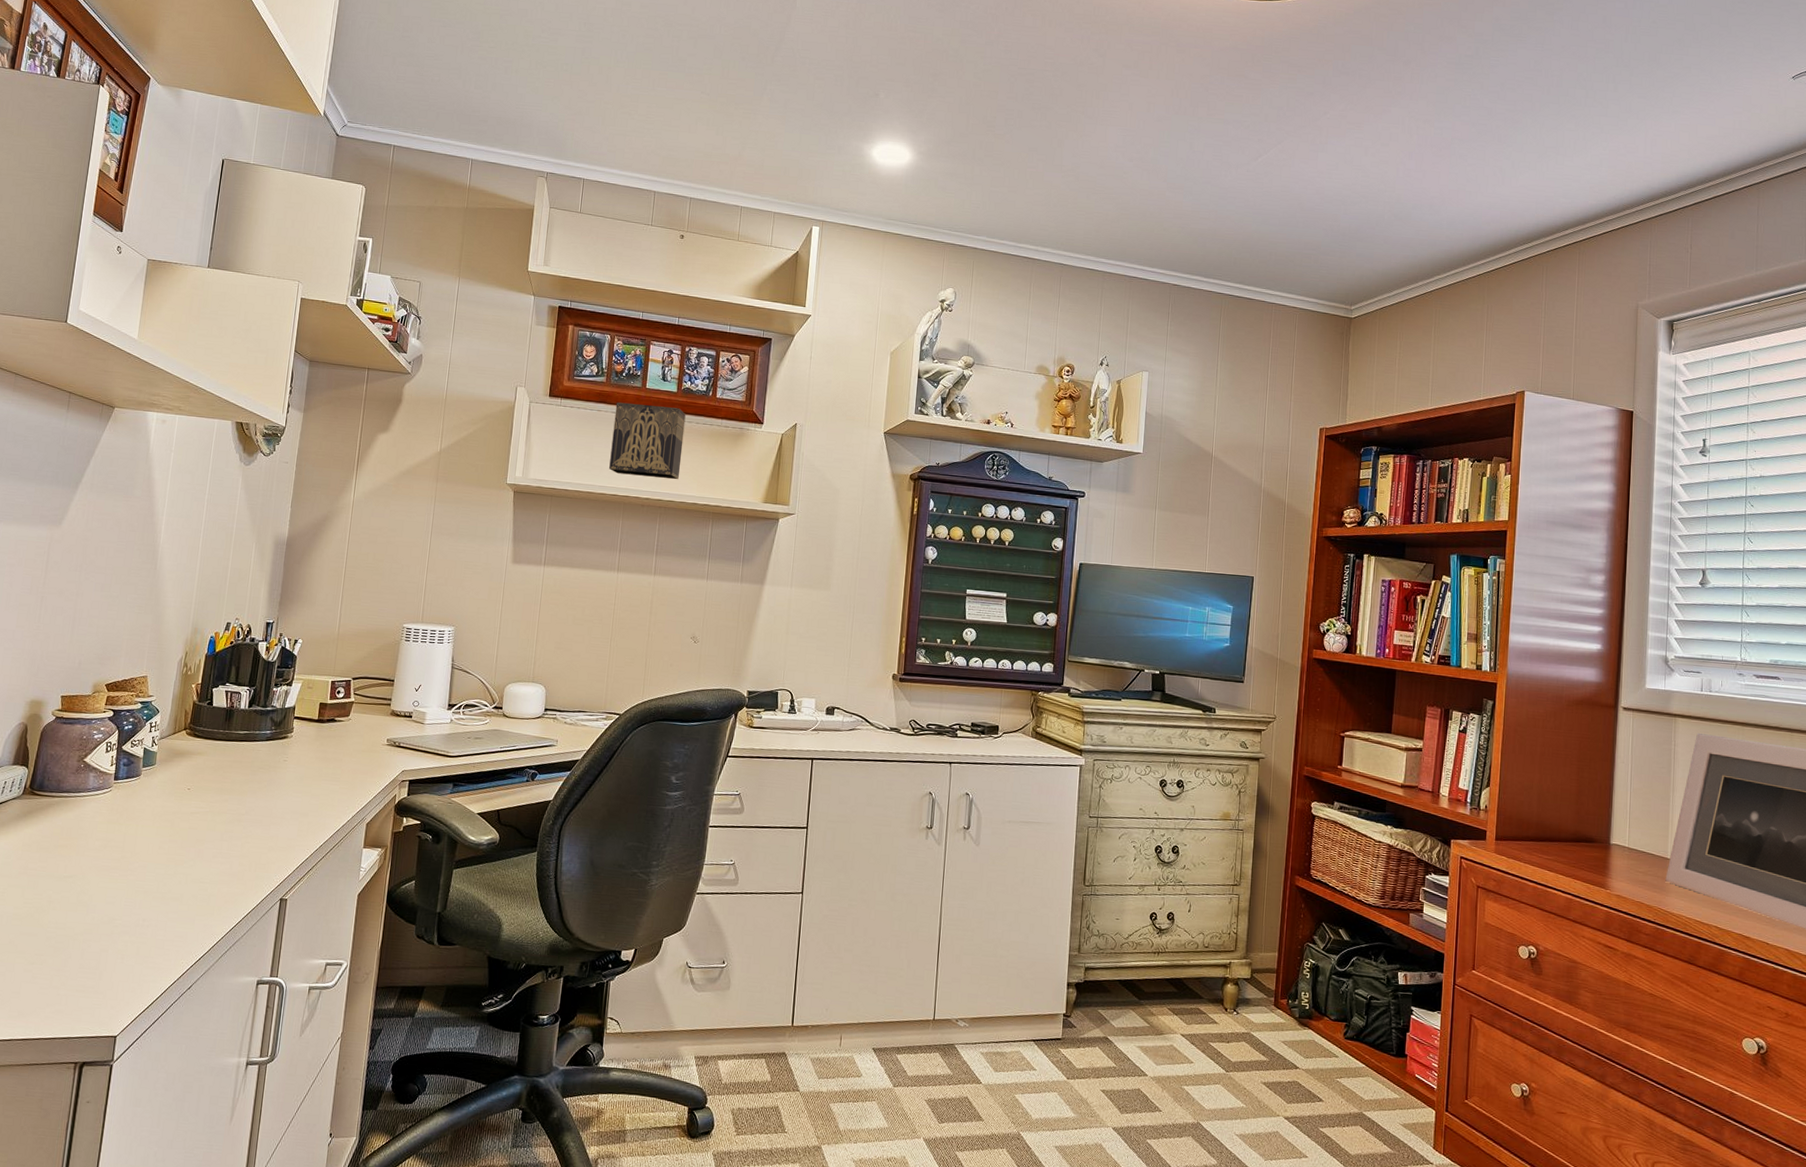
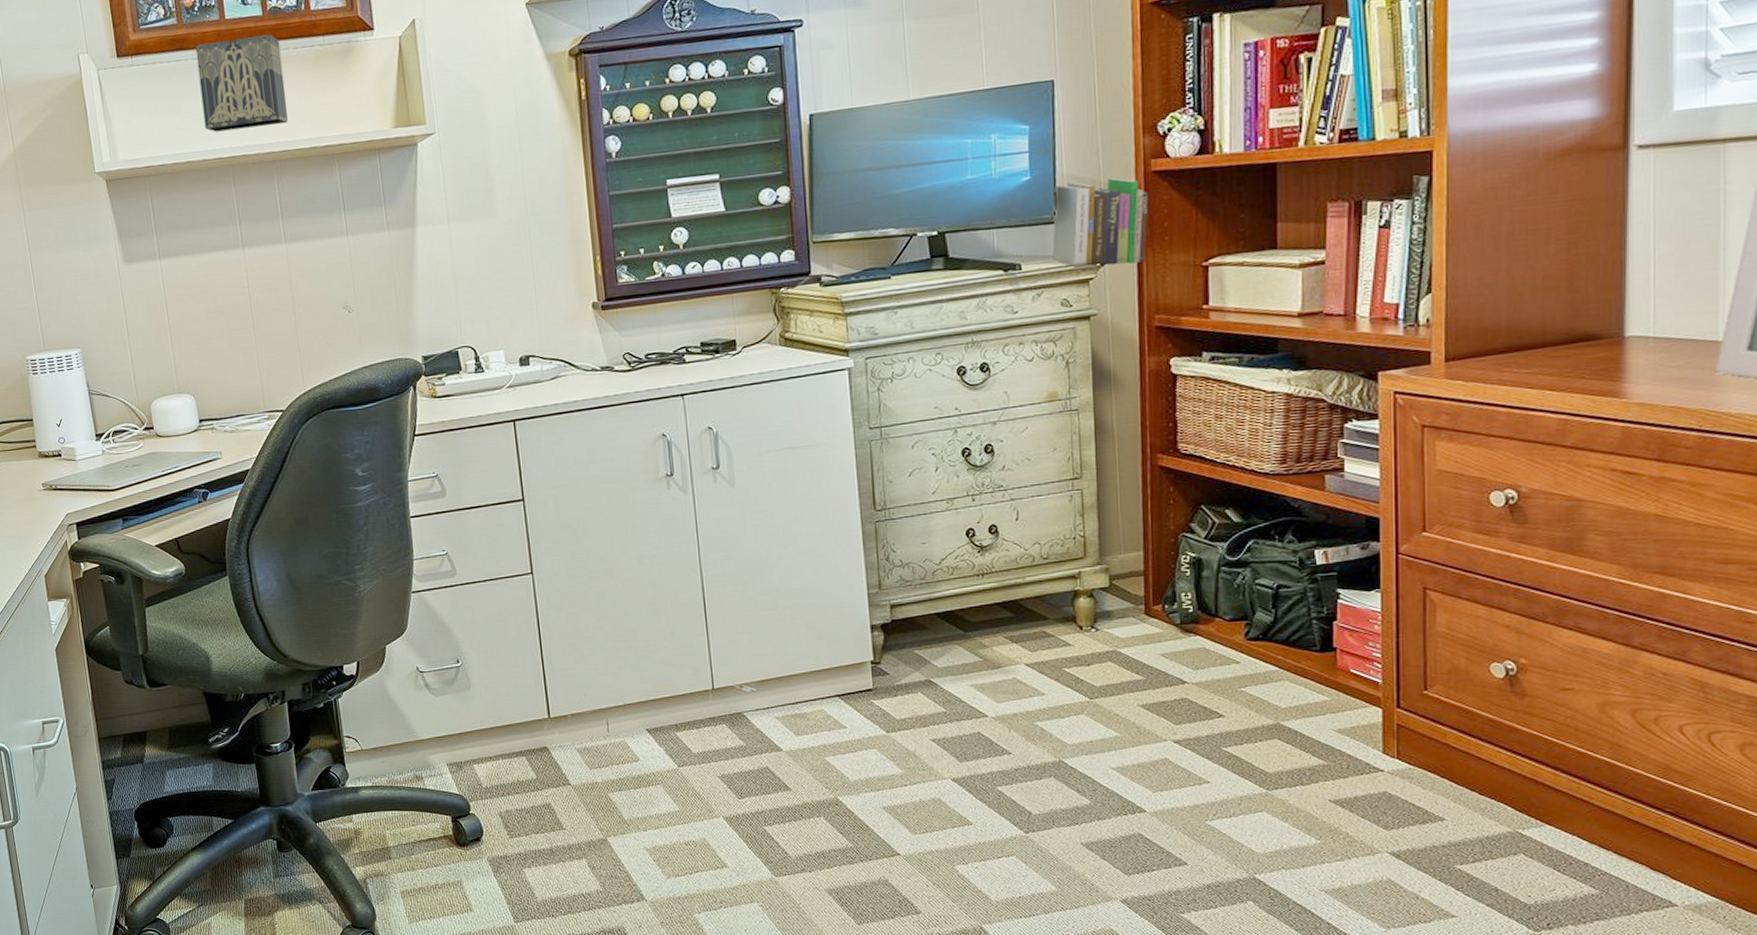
books: none [1238,654,1310,725] -> present [1052,178,1150,268]

